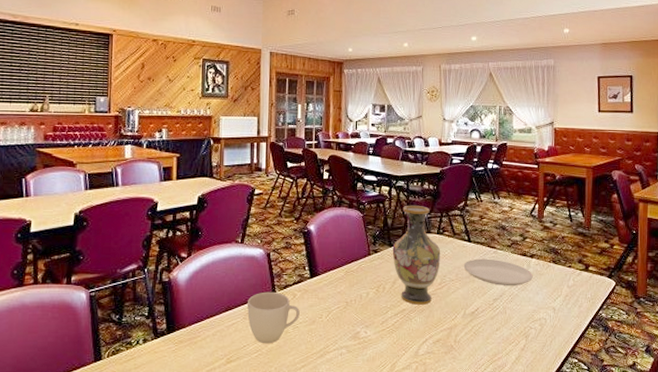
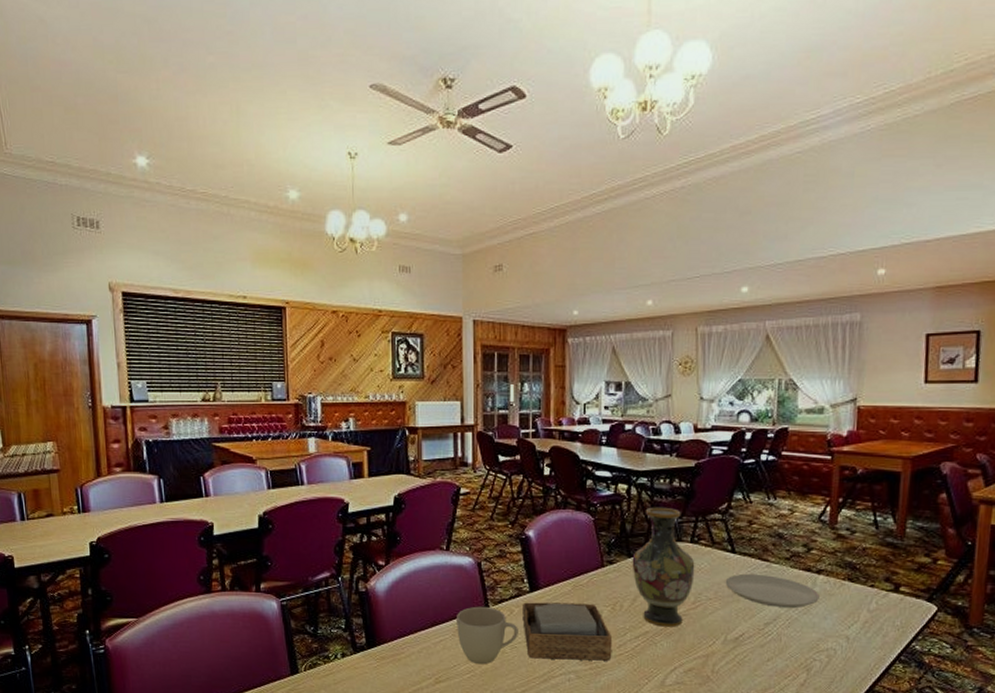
napkin holder: none [303,287,377,337] -> present [522,602,613,661]

